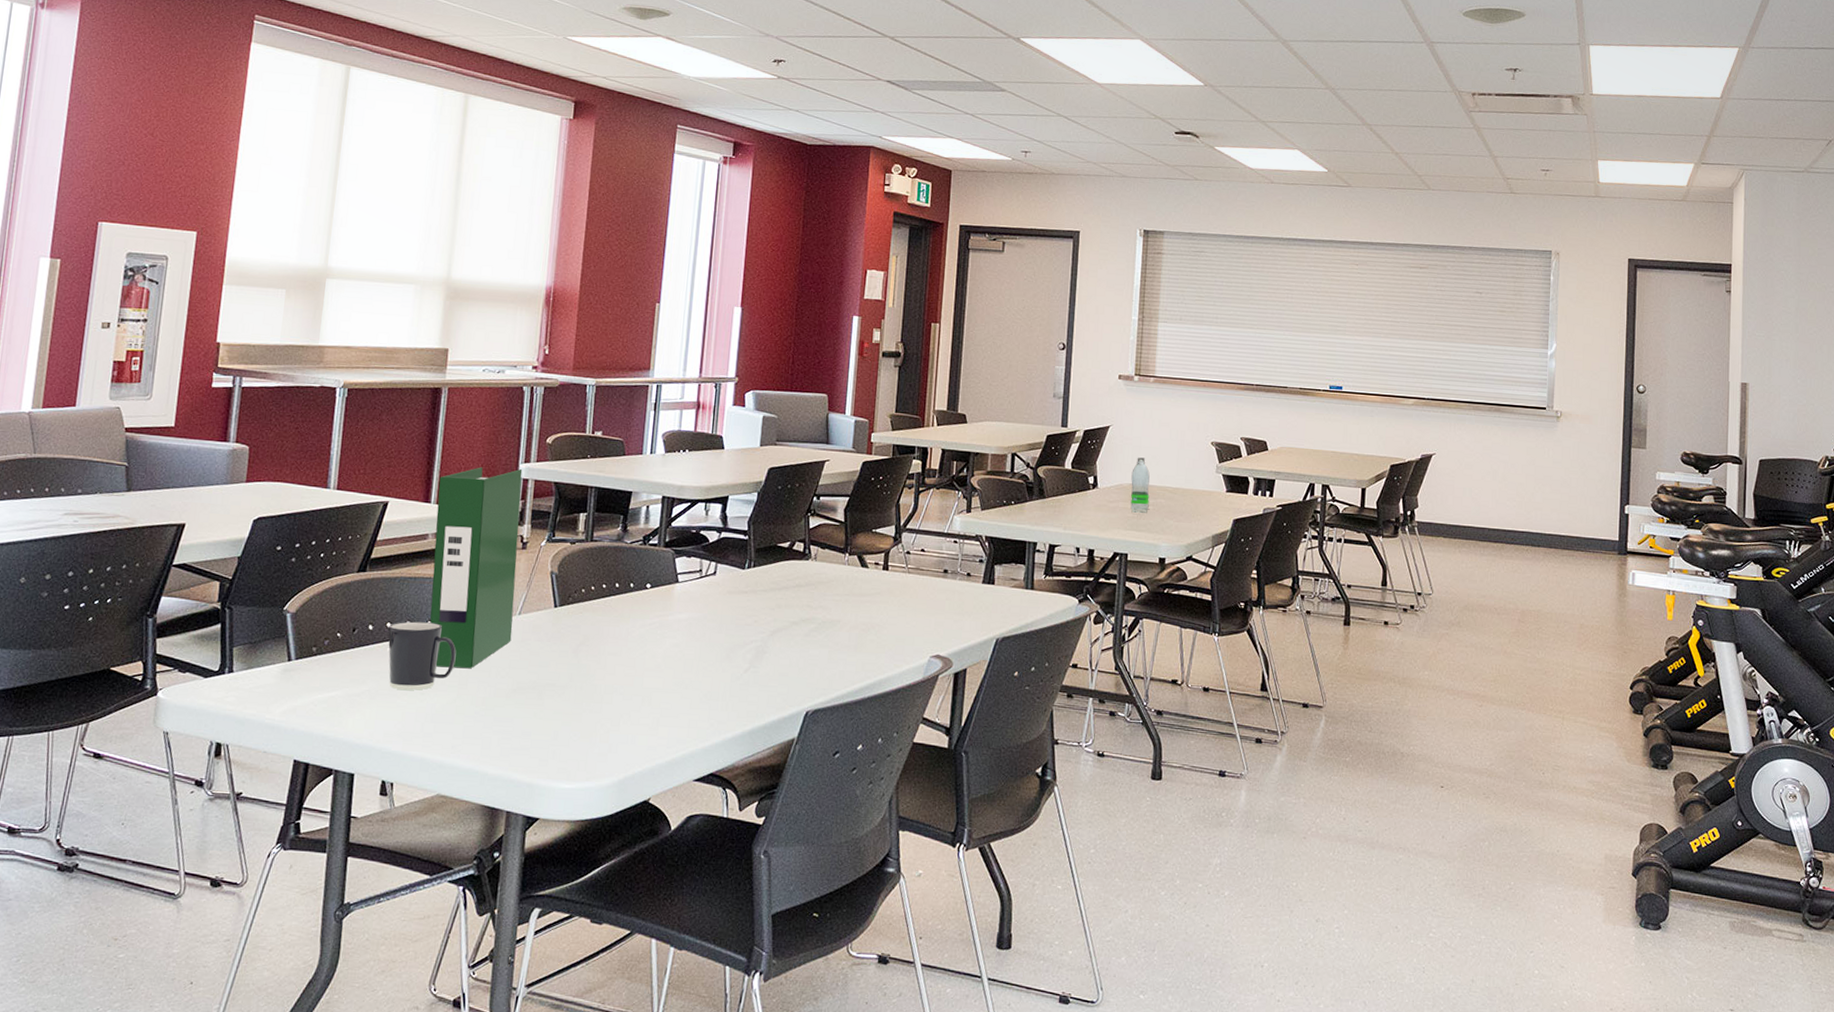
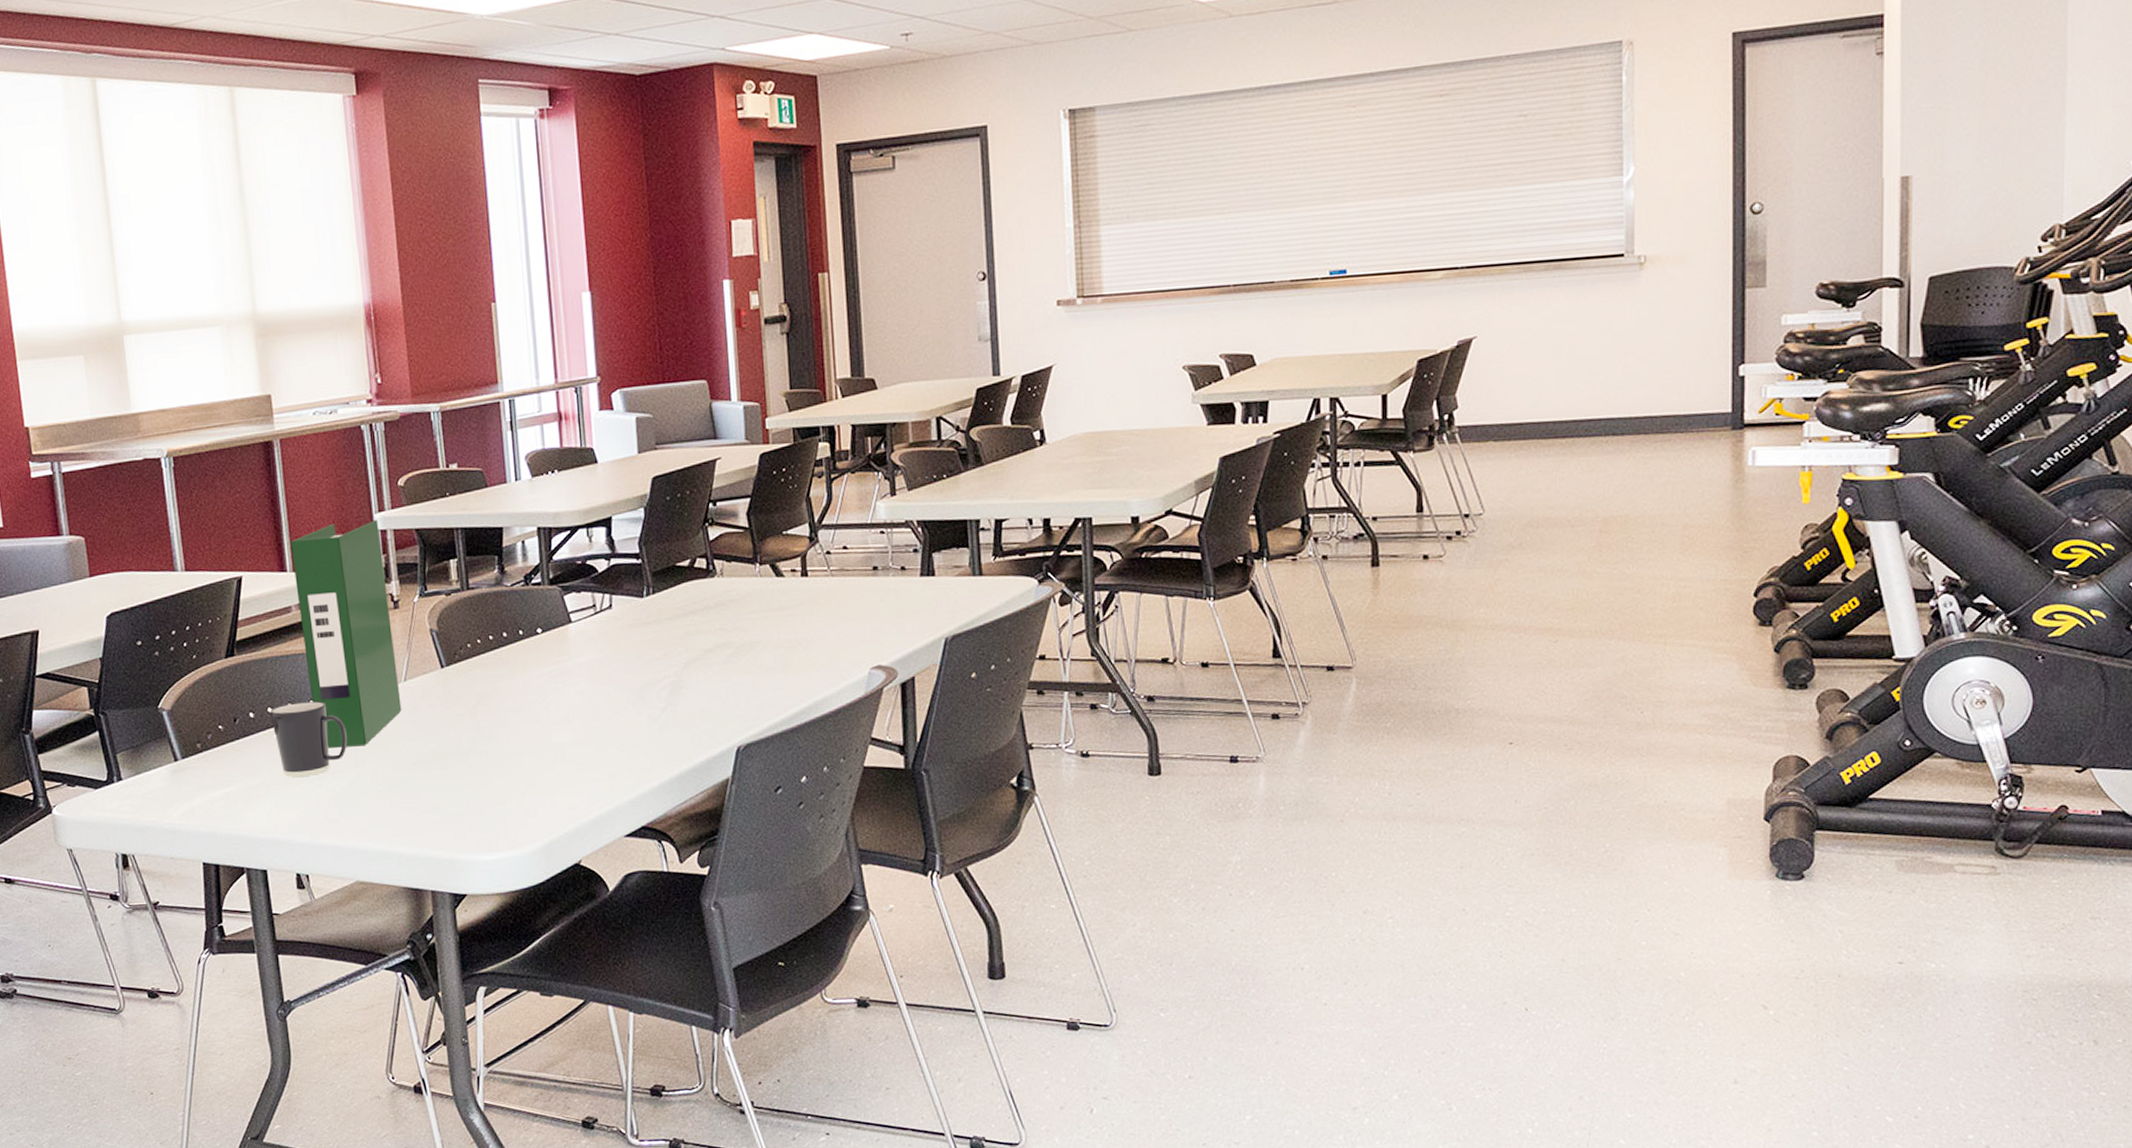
bottle: present [1130,457,1150,514] -> none [1086,398,1112,468]

